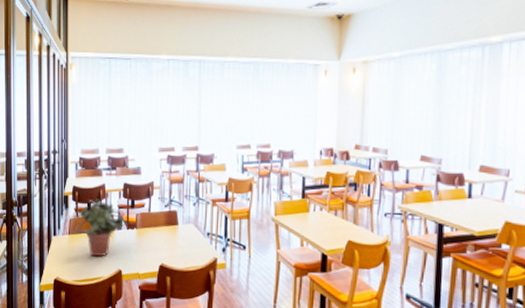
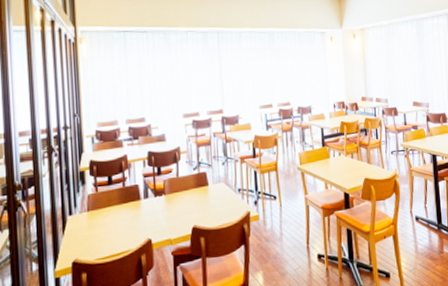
potted plant: present [70,199,125,257] -> none [88,170,152,230]

